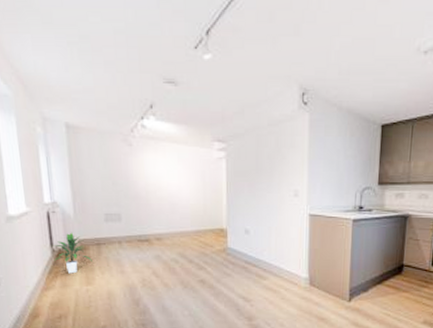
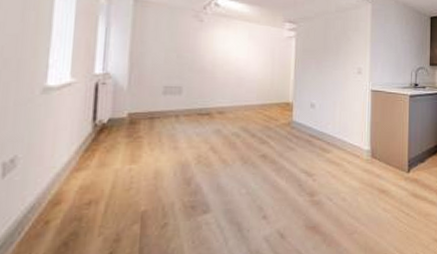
indoor plant: present [54,232,92,274] -> none [94,105,142,151]

